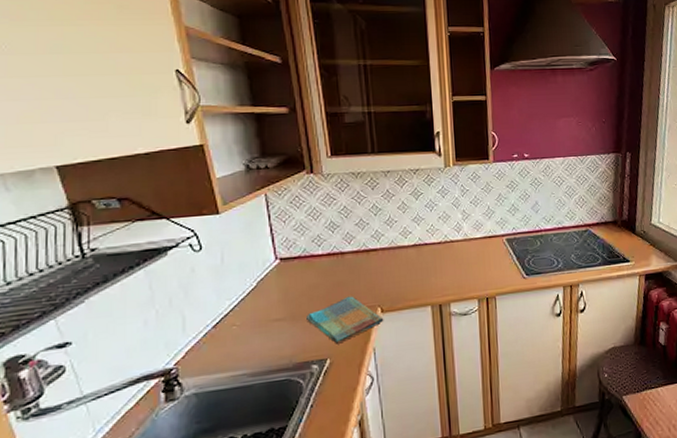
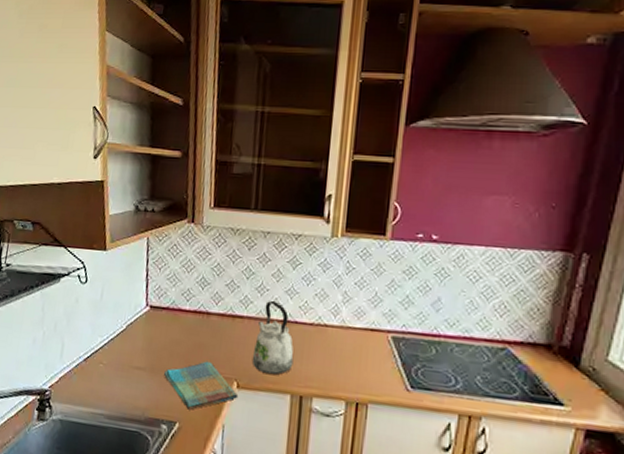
kettle: none [391,229,429,294] -> present [252,300,294,376]

